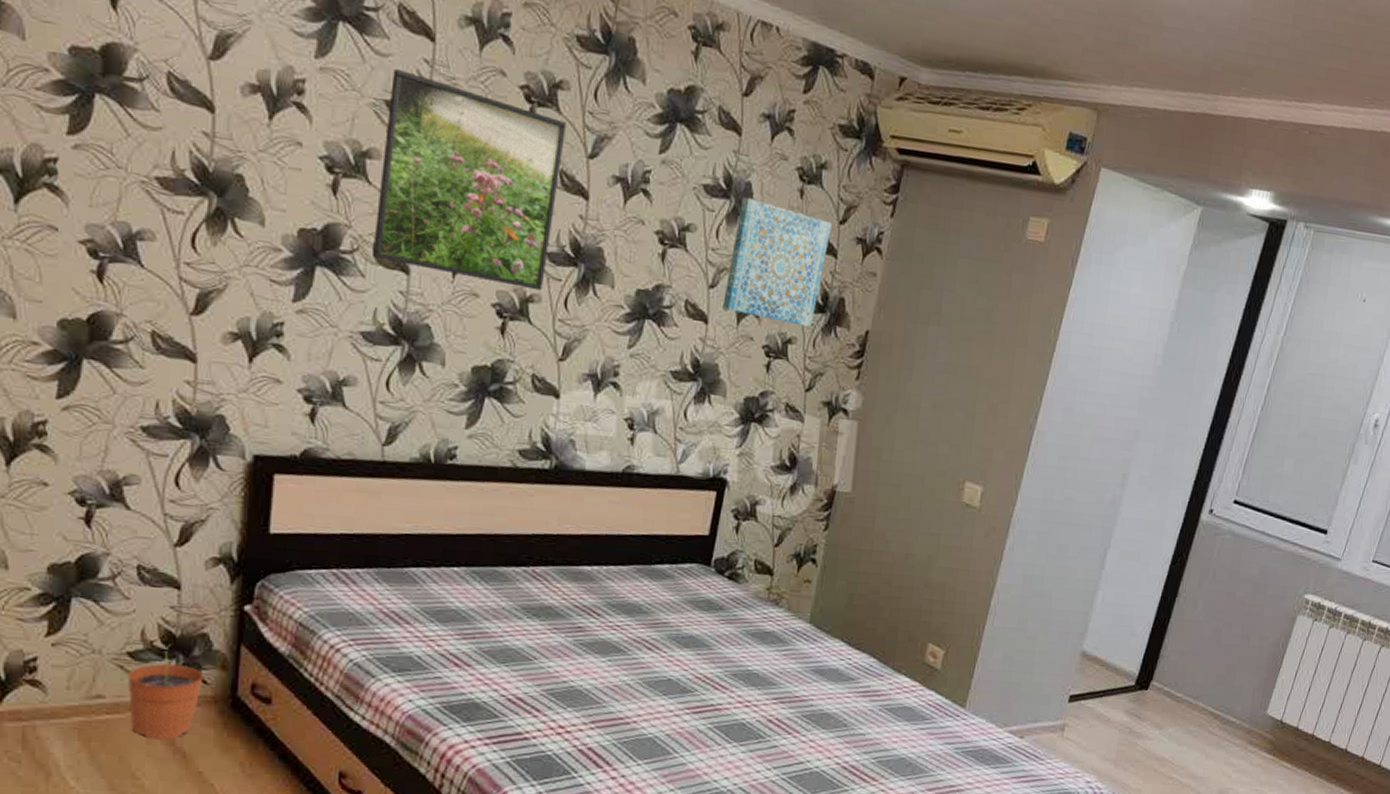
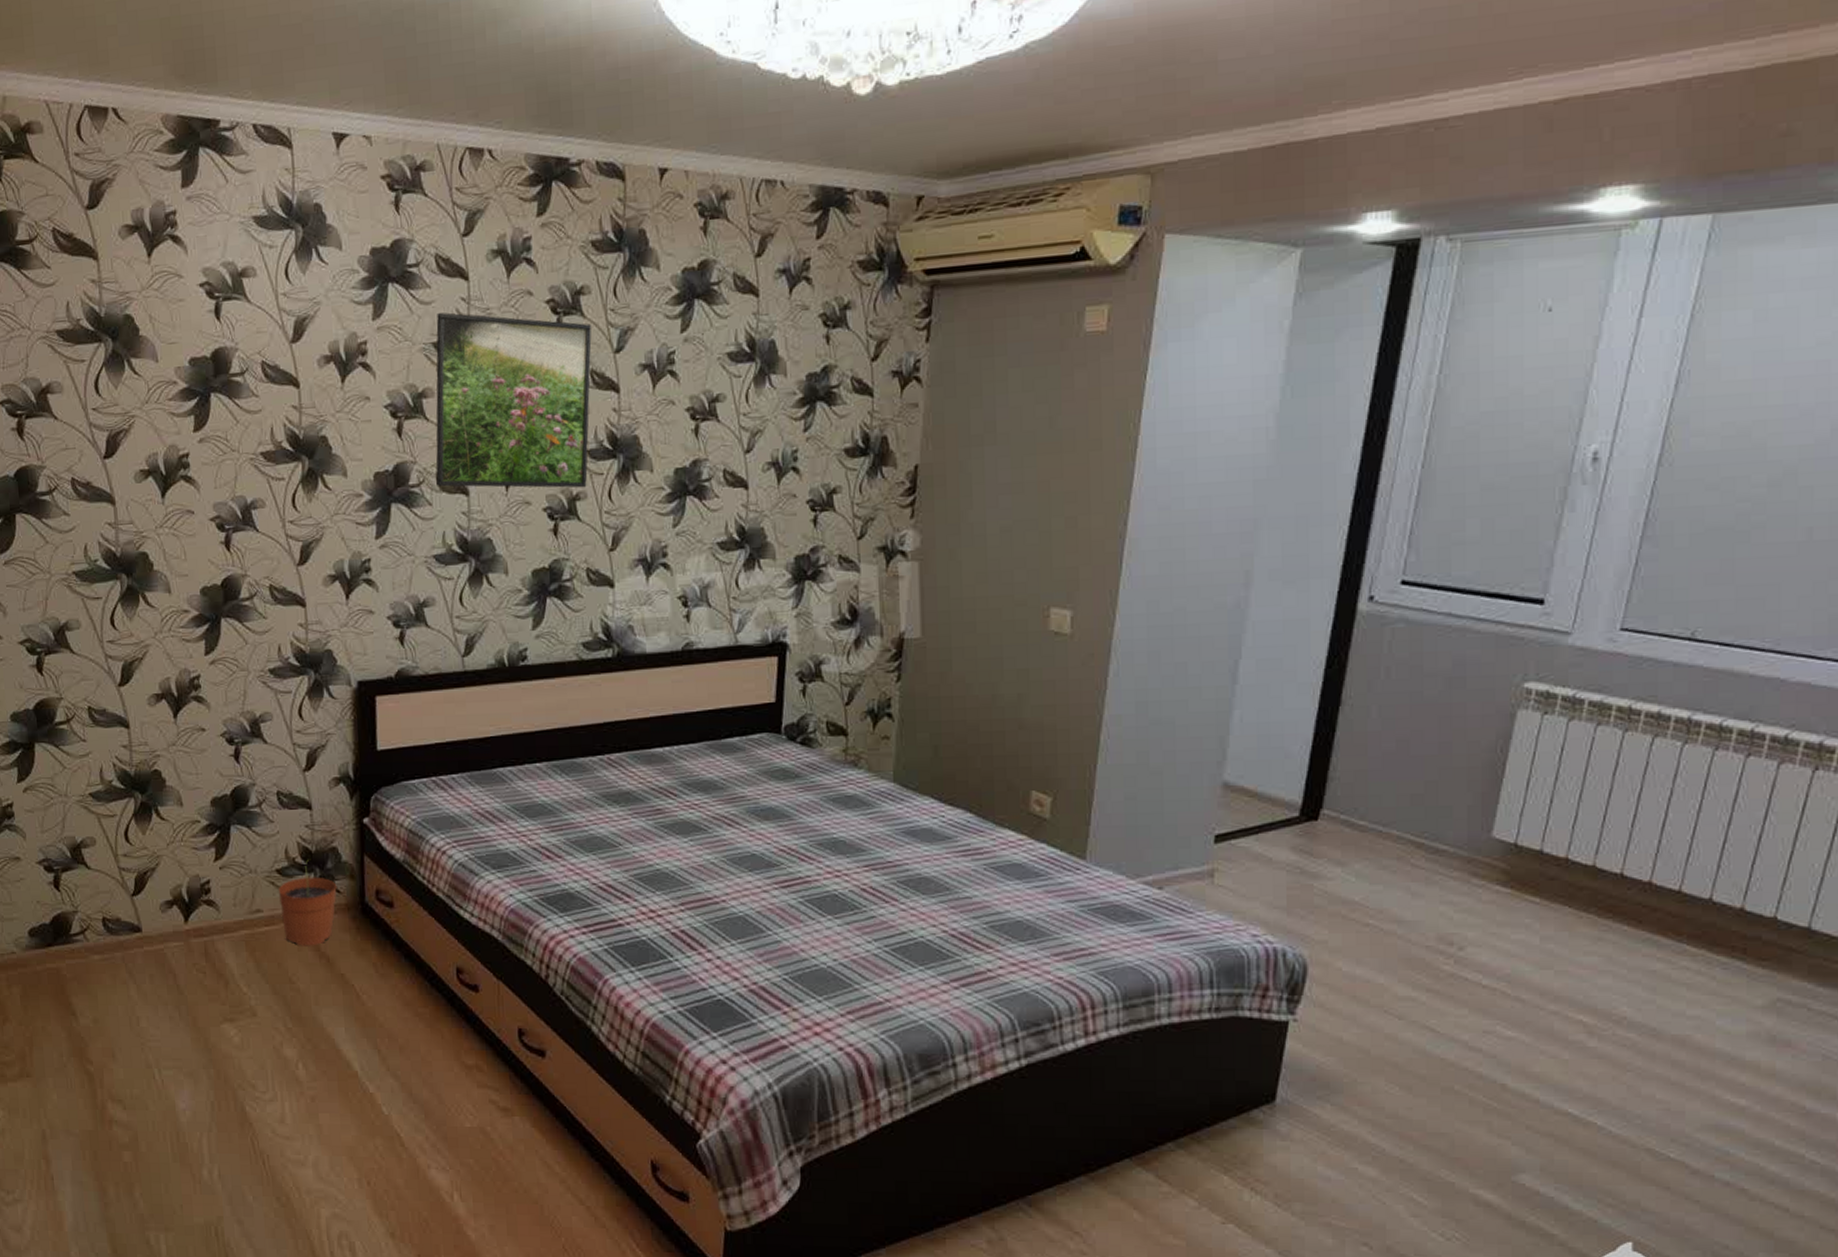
wall art: present [723,196,832,327] -> none [761,355,863,474]

